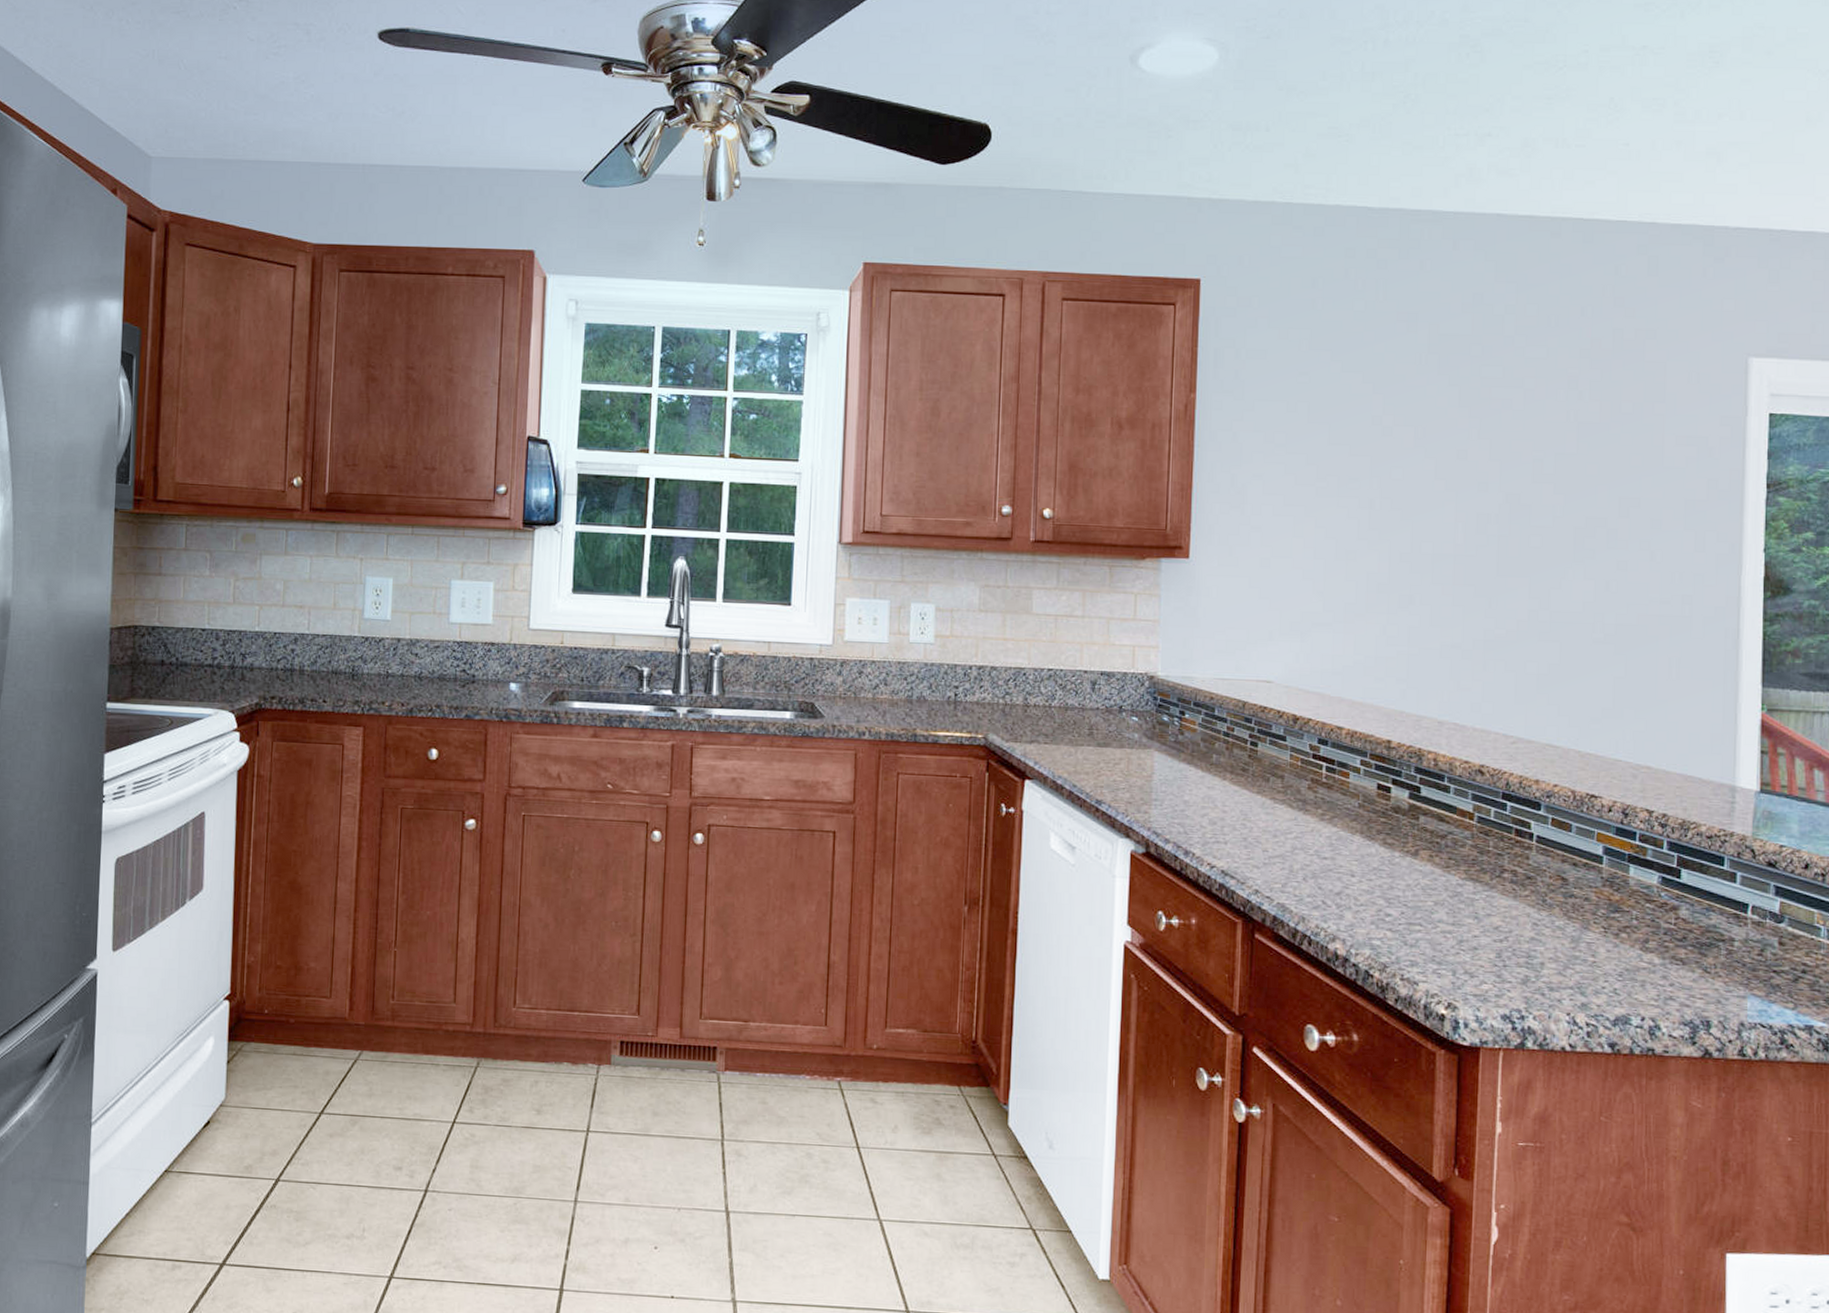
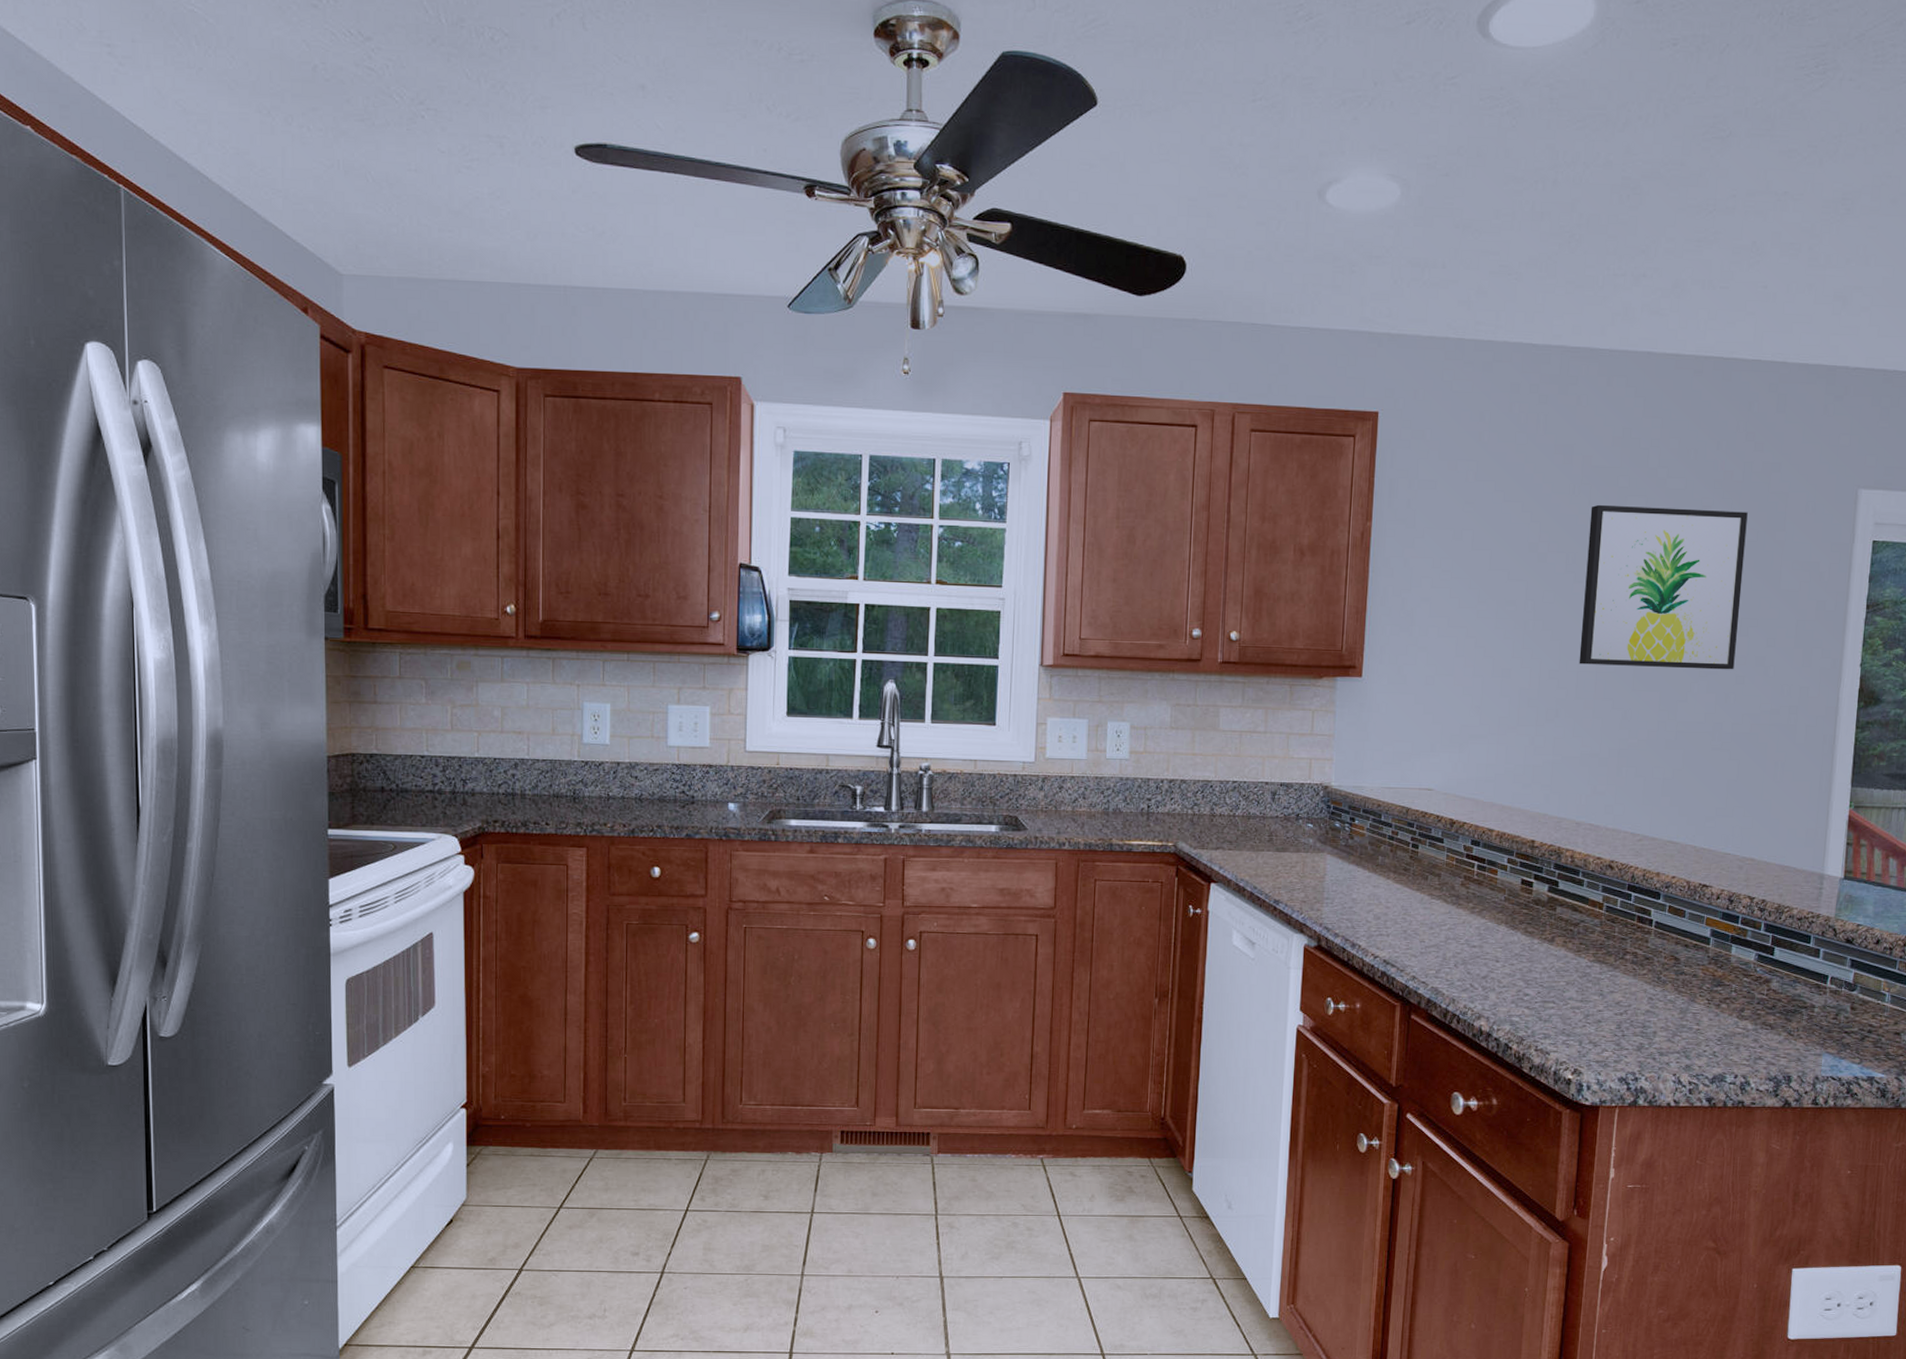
wall art: none [1434,374,1621,555] -> present [1579,504,1748,670]

